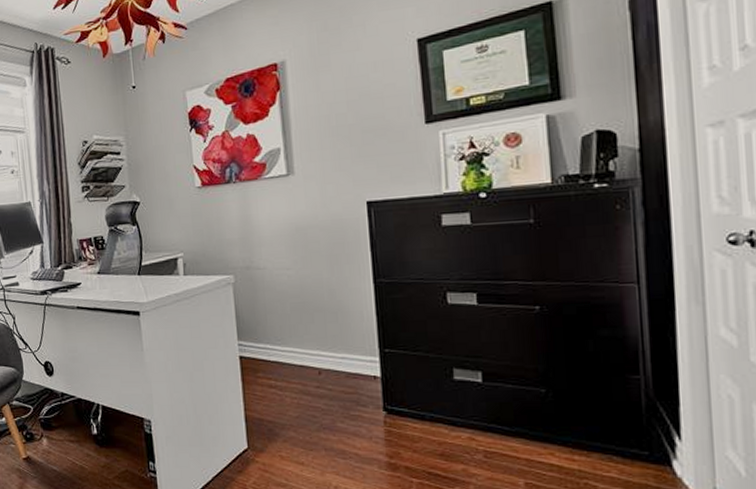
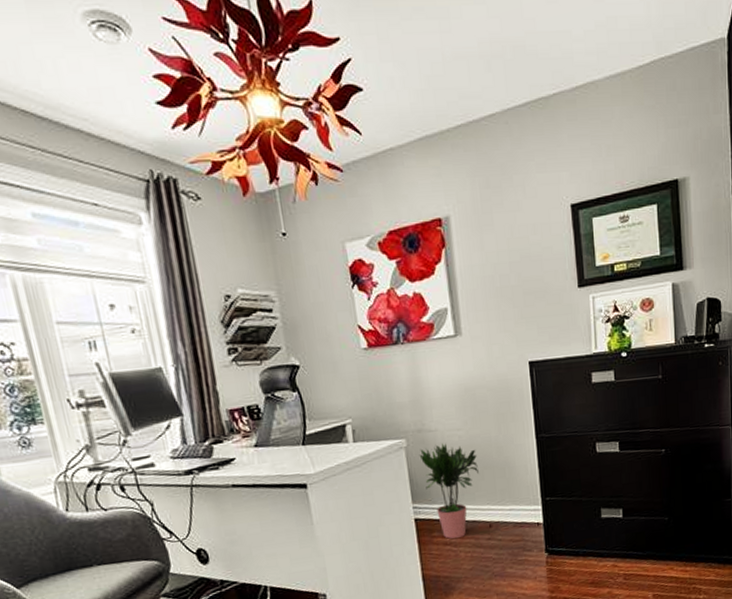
potted plant: none [246,282,308,383] -> present [419,443,478,539]

